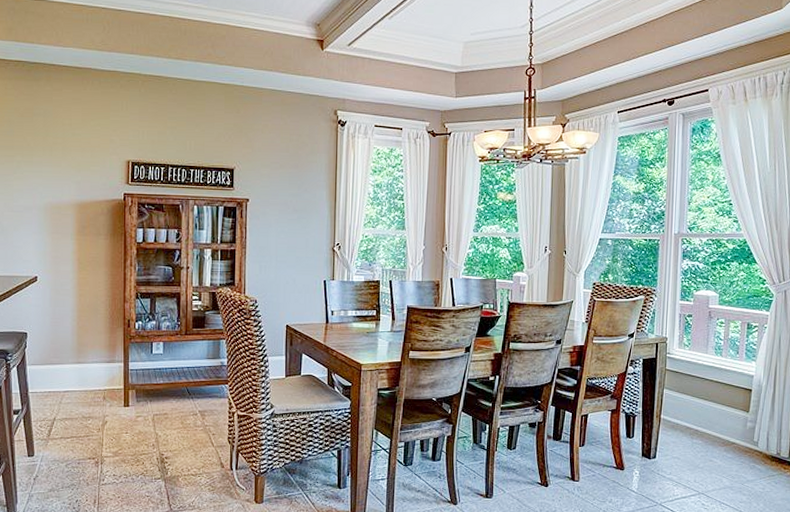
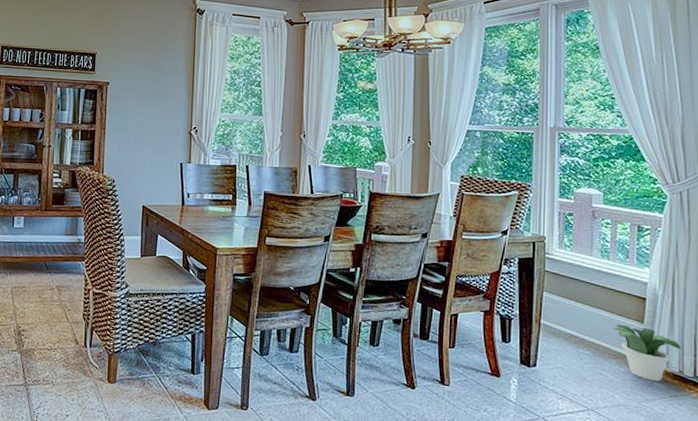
potted plant: none [723,415,779,464] -> present [613,325,681,382]

